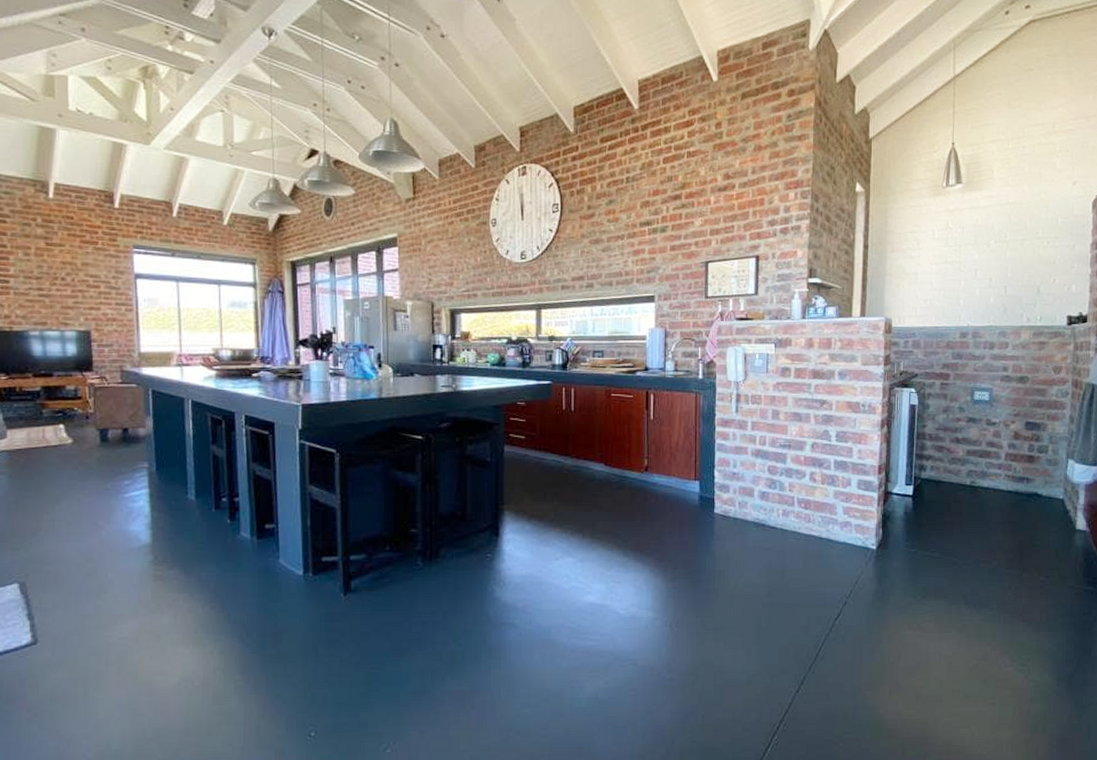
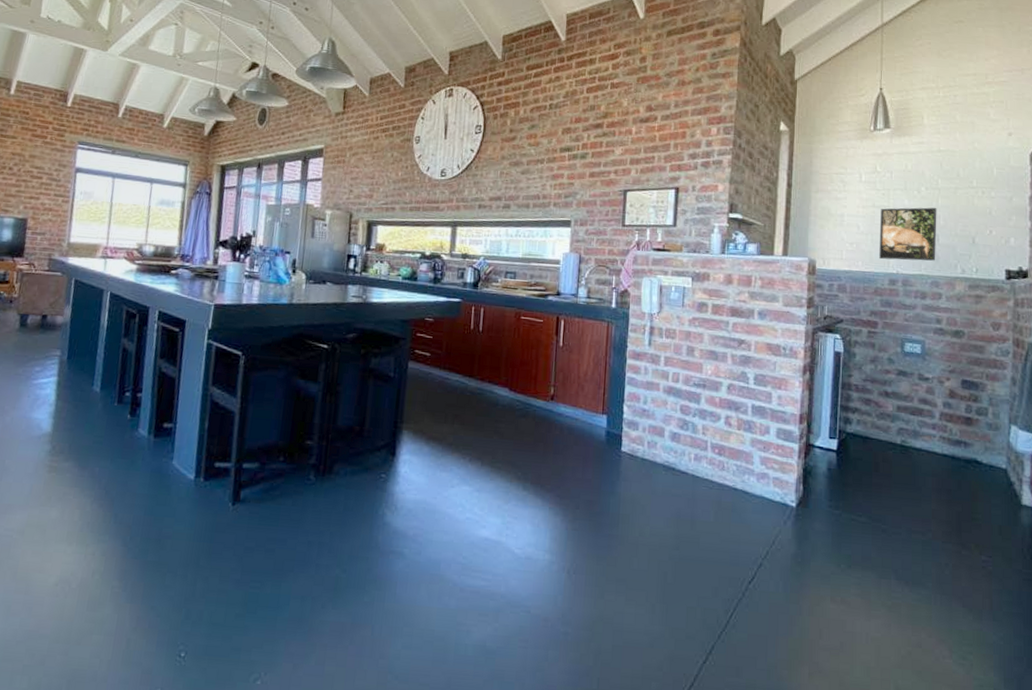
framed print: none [951,259,1005,314] -> present [879,207,937,261]

